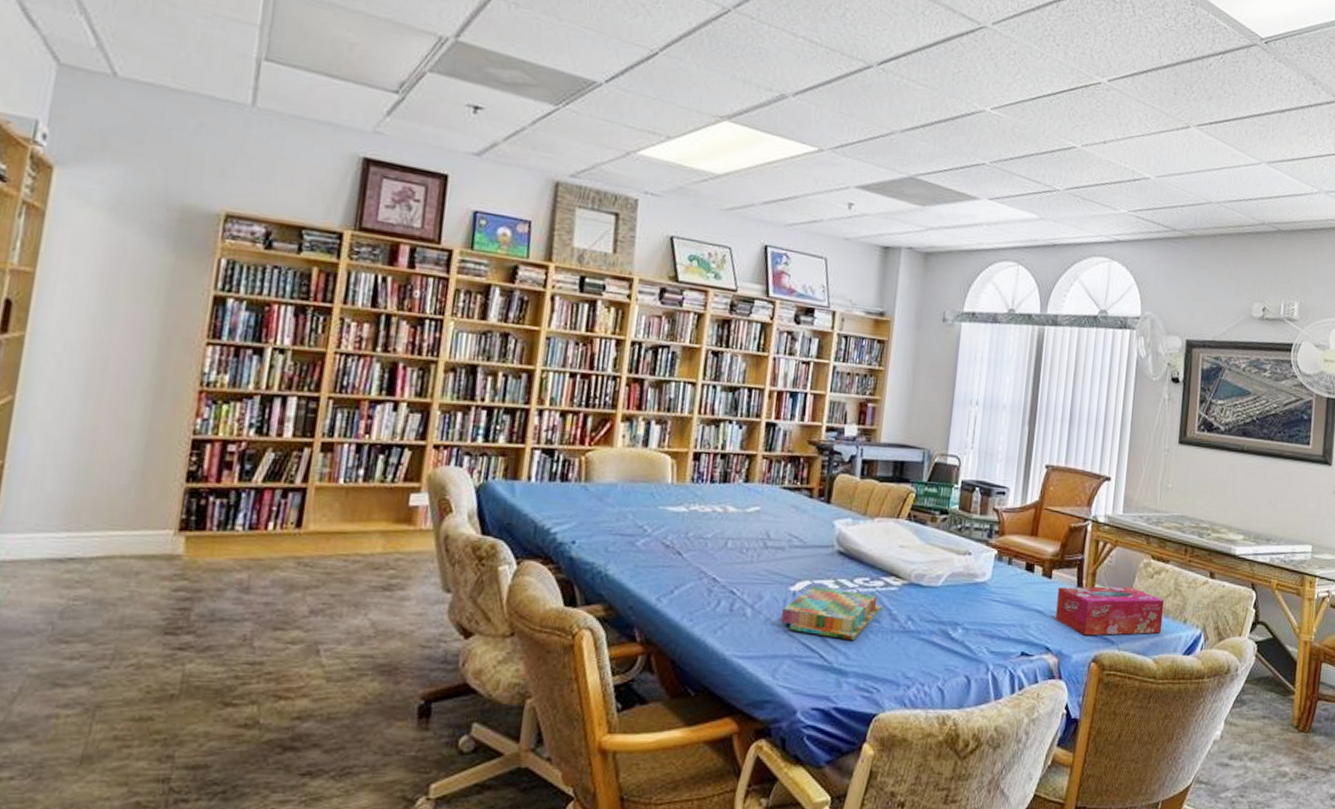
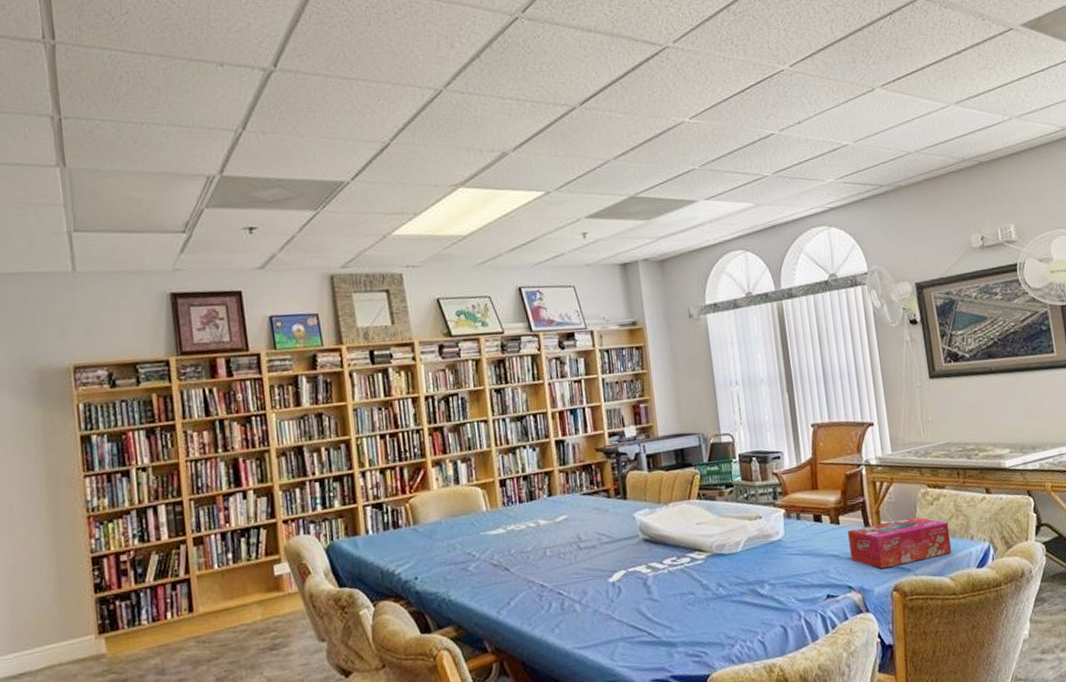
board game: present [781,585,882,641] -> none [607,571,694,617]

